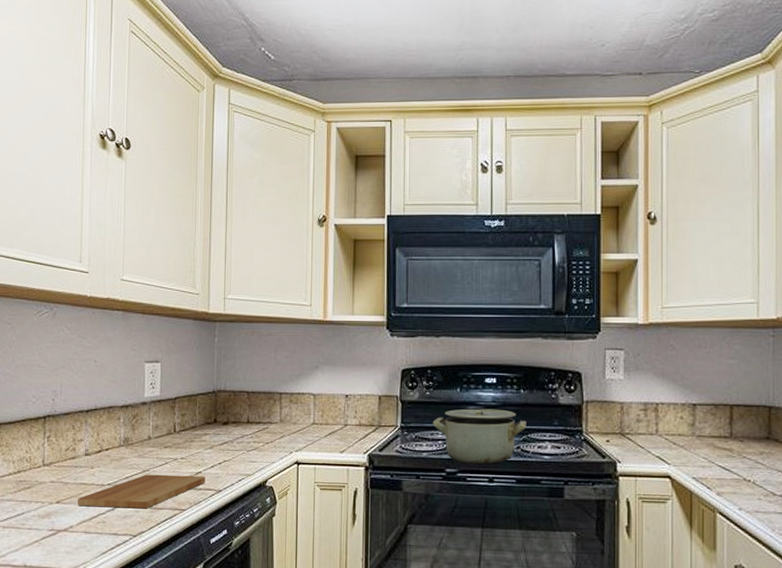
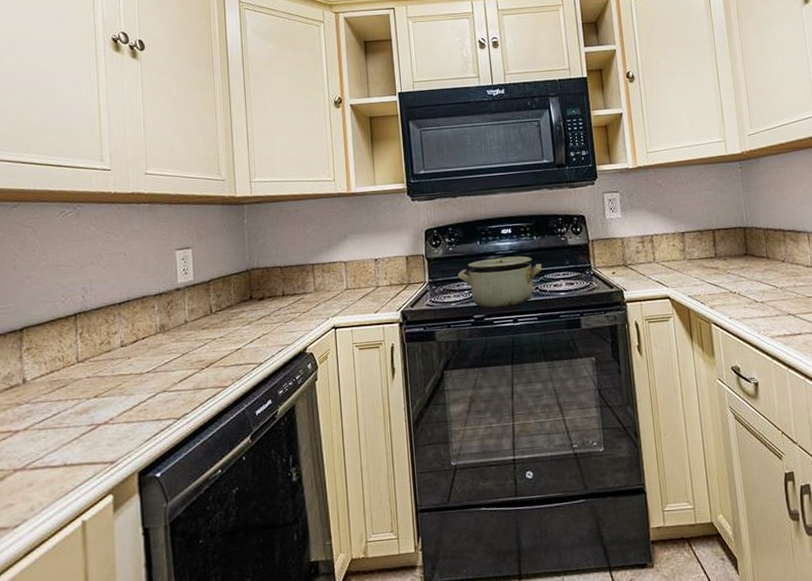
cutting board: present [78,474,206,509] -> none [117,351,246,397]

